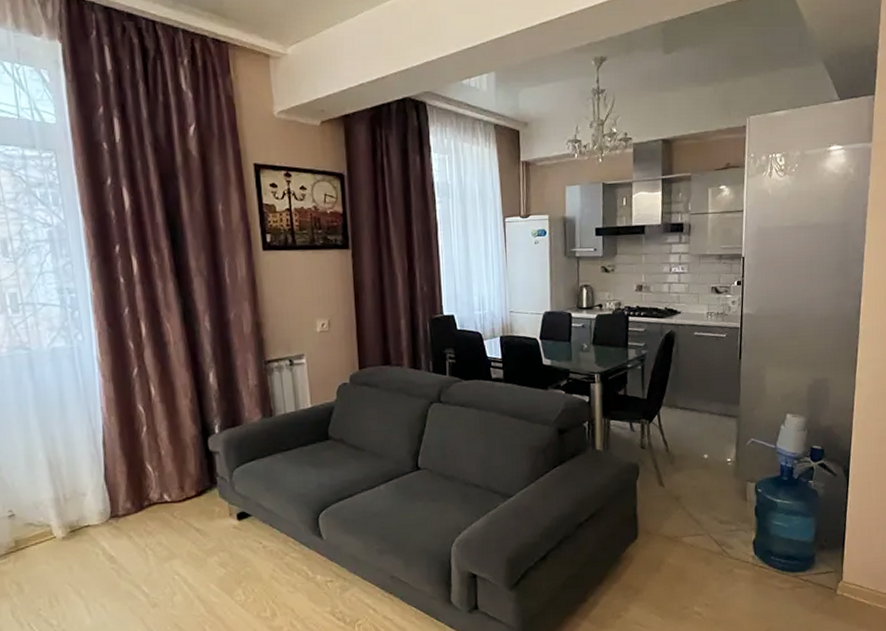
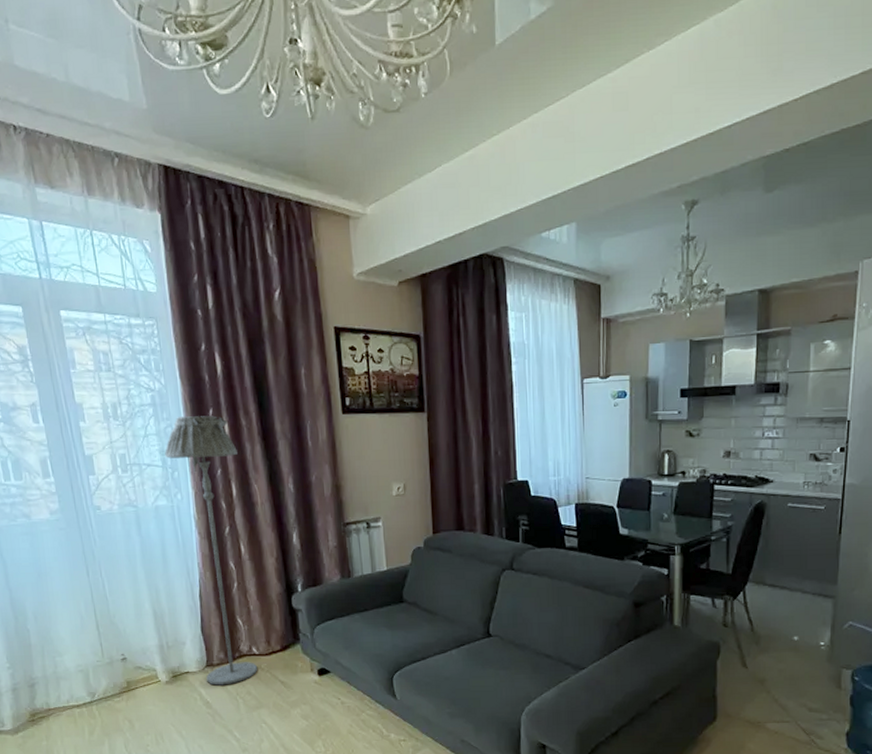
floor lamp: none [63,252,170,538] -> present [165,415,258,686]

